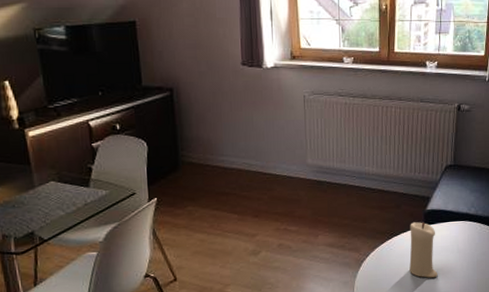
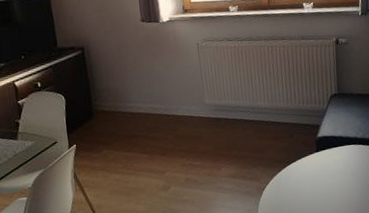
candle: present [409,222,438,278] -> none [303,149,335,201]

